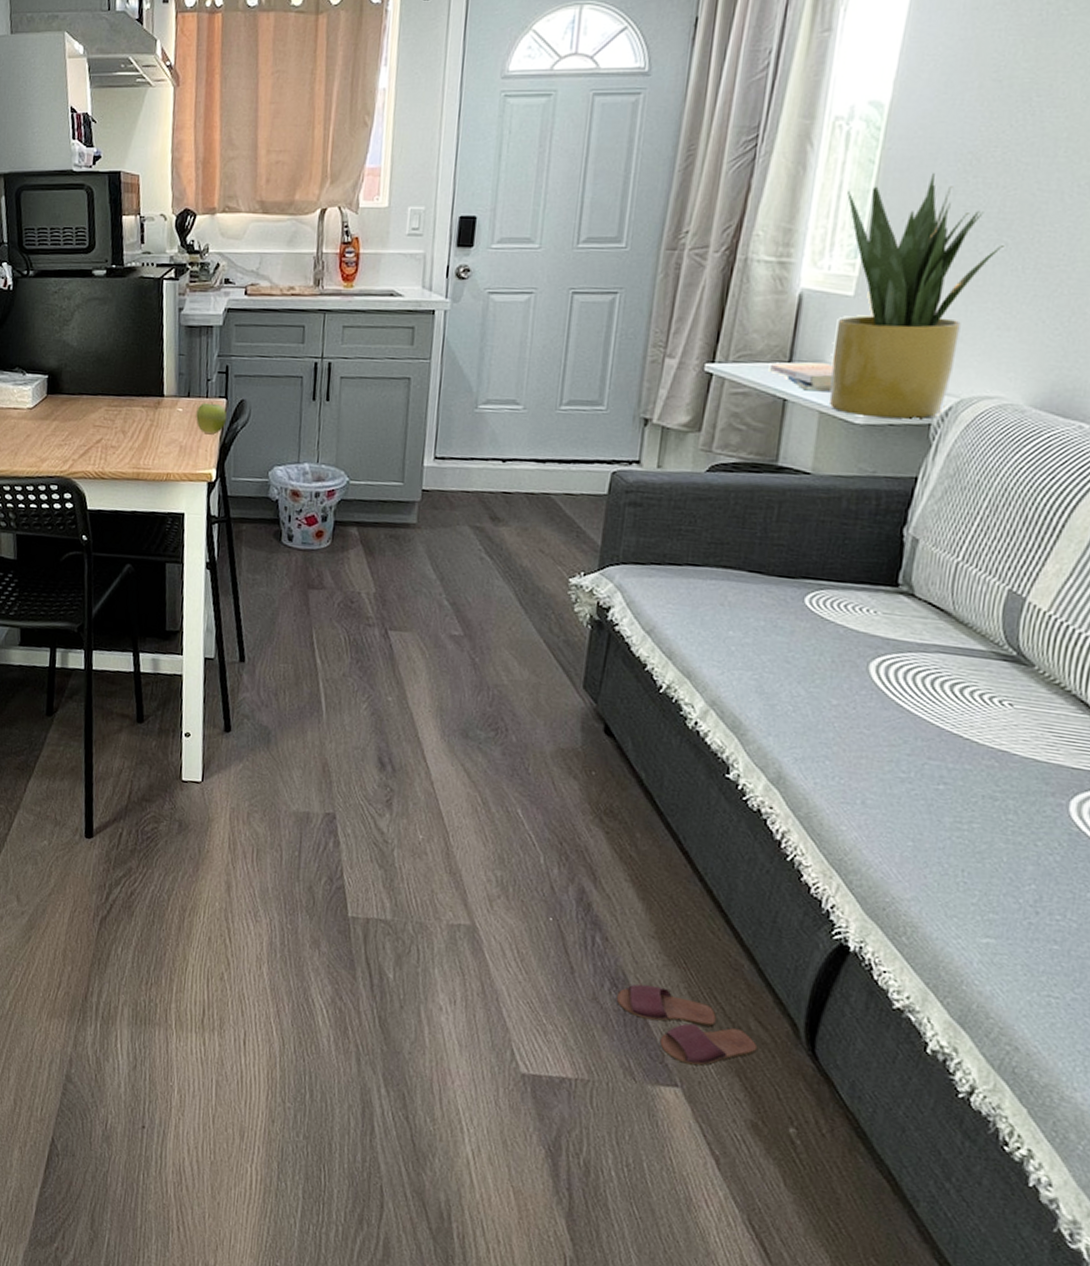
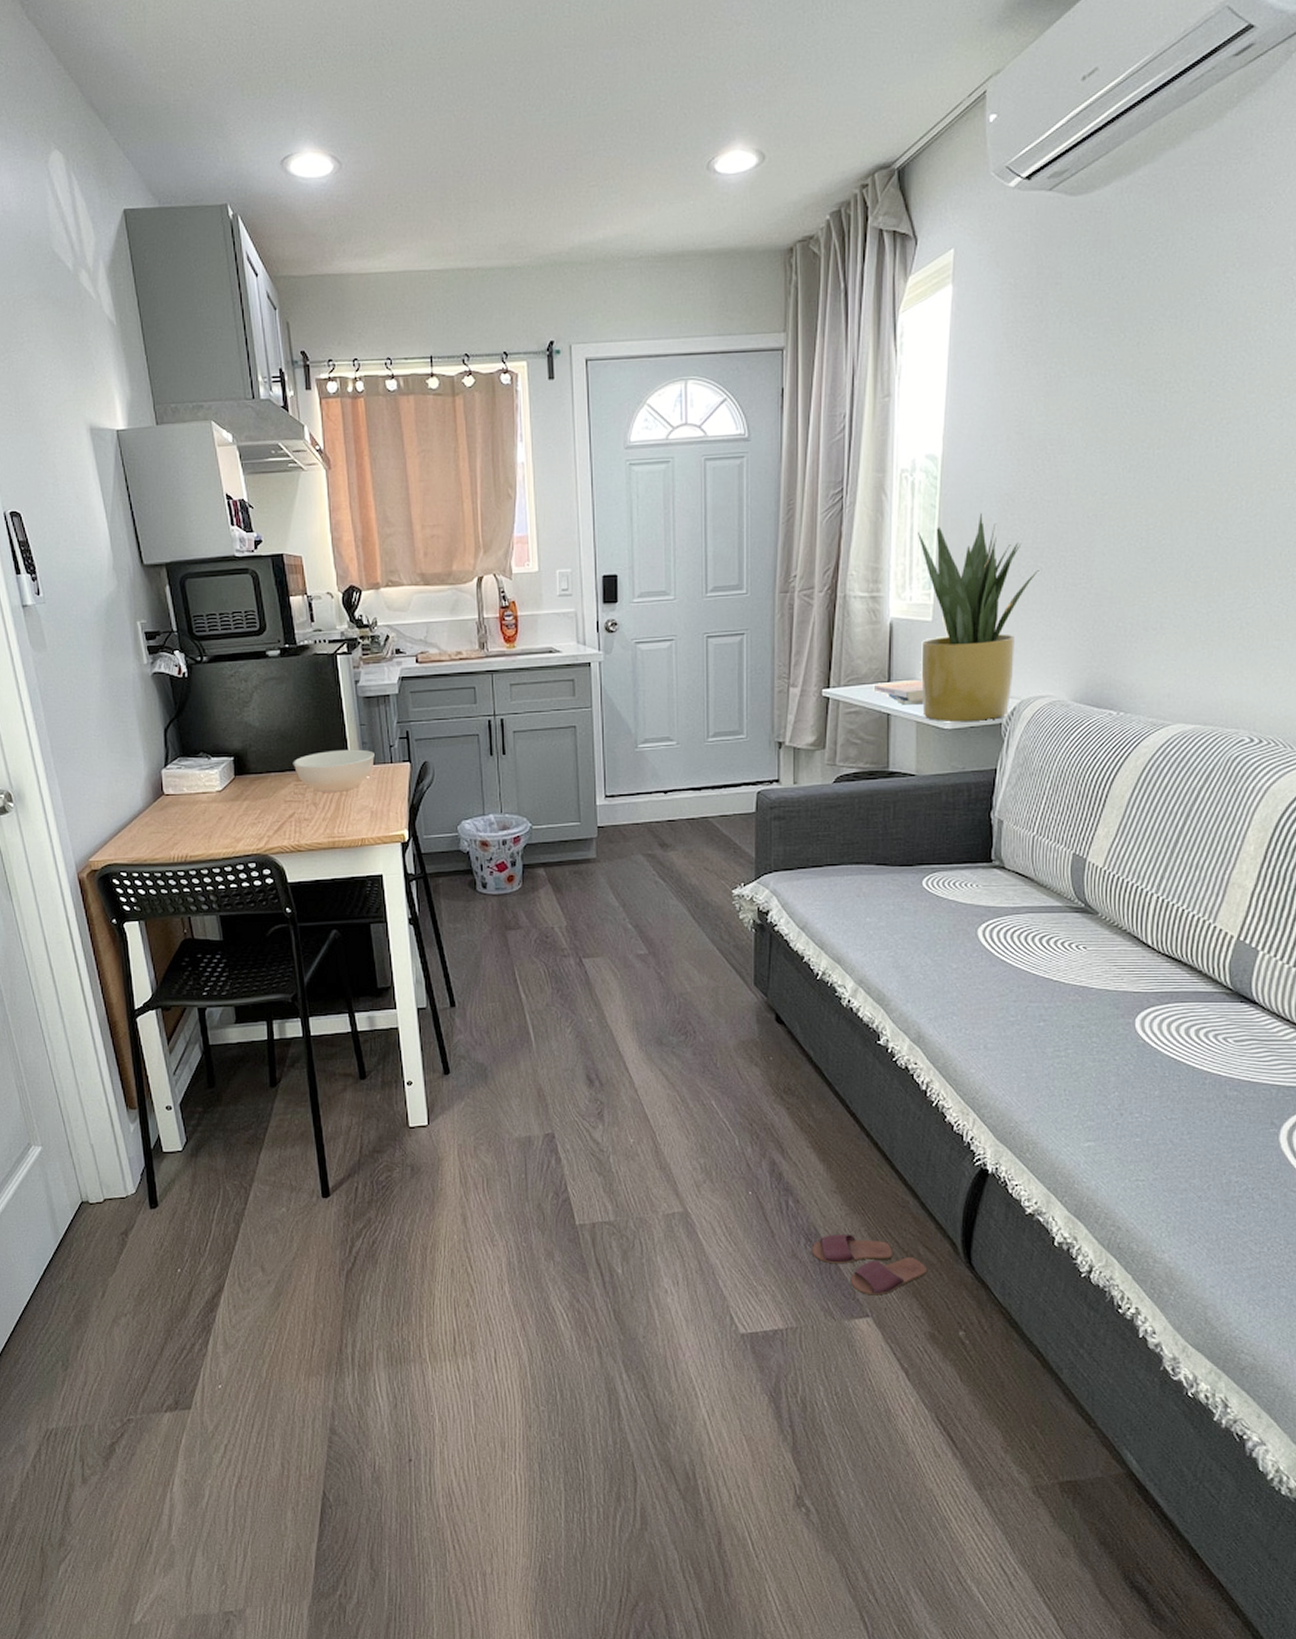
bowl: none [106,378,190,423] -> present [293,749,375,793]
fruit: present [196,401,227,434] -> none [383,766,413,796]

